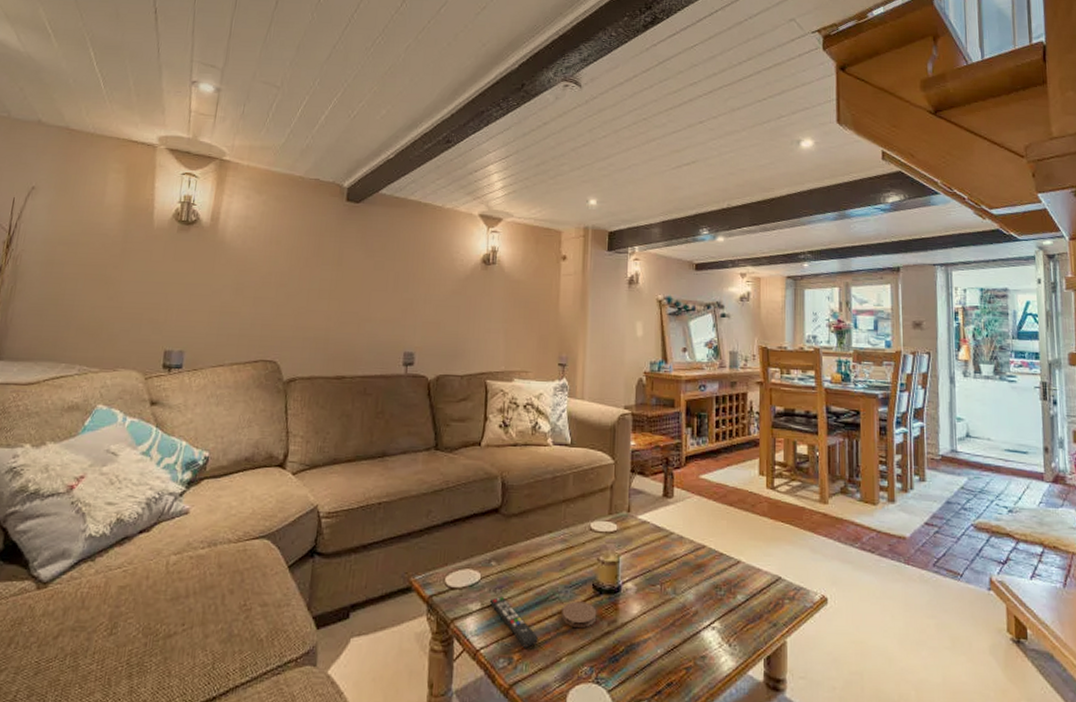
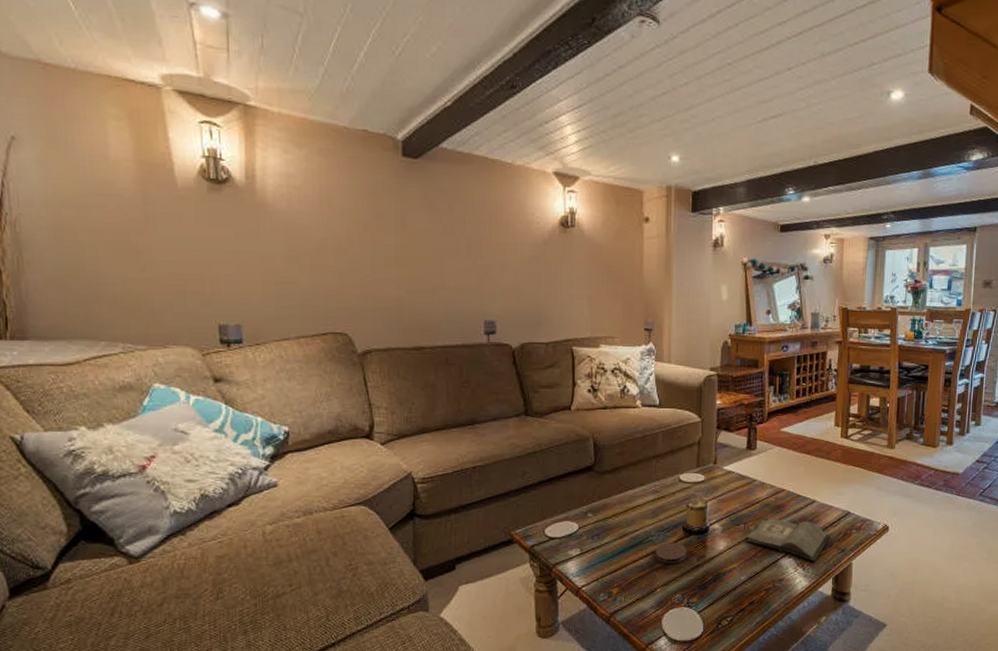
remote control: present [489,595,539,648] -> none [587,542,636,583]
hardback book: none [662,579,761,638] -> present [745,518,832,563]

